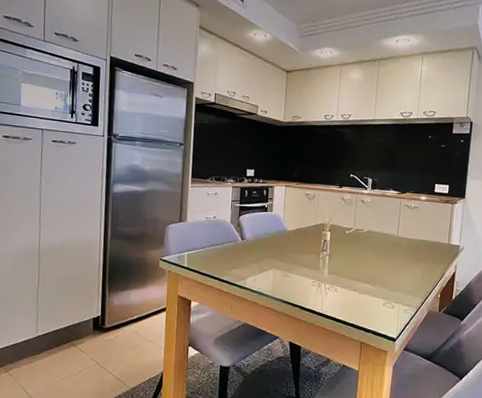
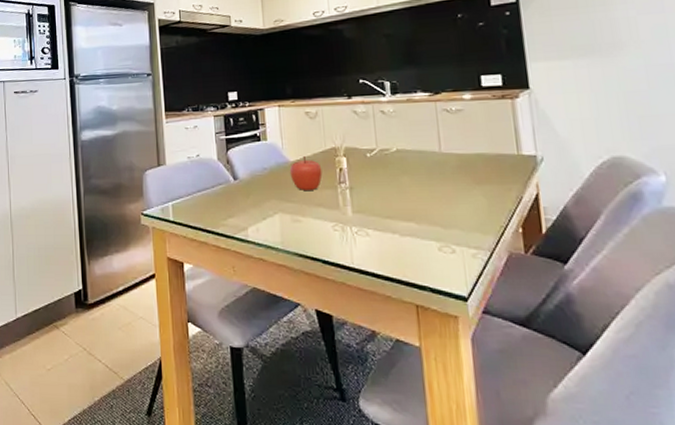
fruit: none [286,228,311,254] -> present [289,156,323,190]

